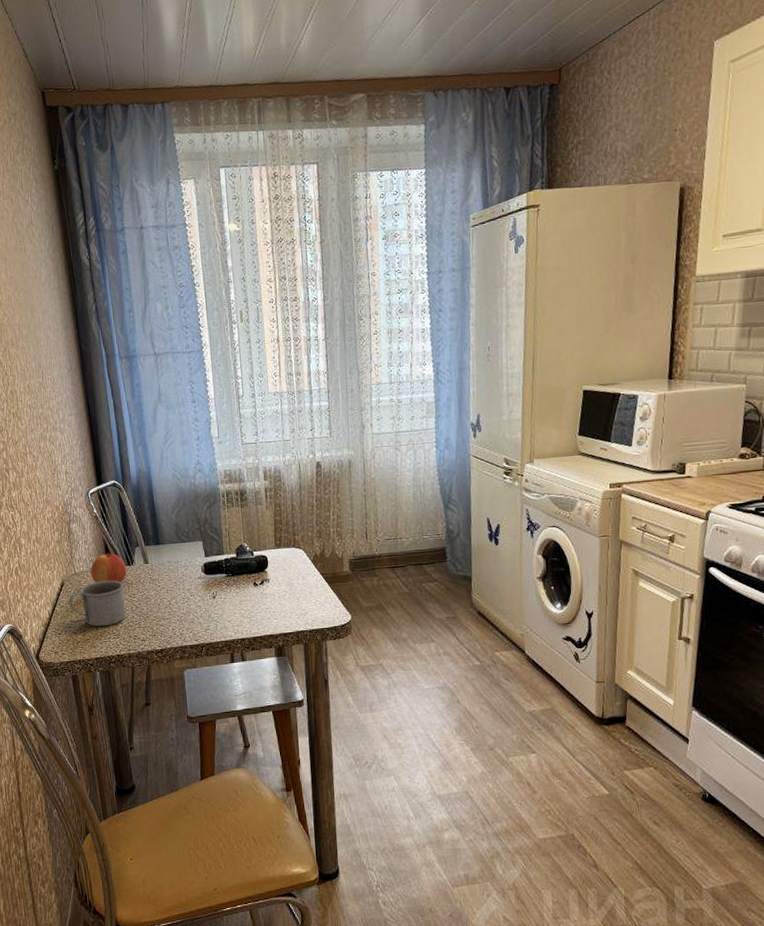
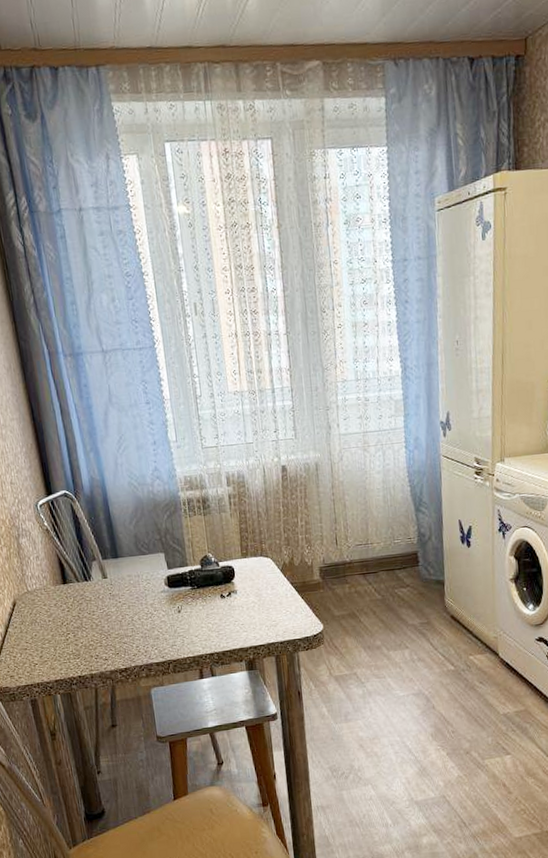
mug: present [69,580,127,627] -> none [22,597,86,648]
apple: present [90,552,127,584] -> none [44,567,85,601]

